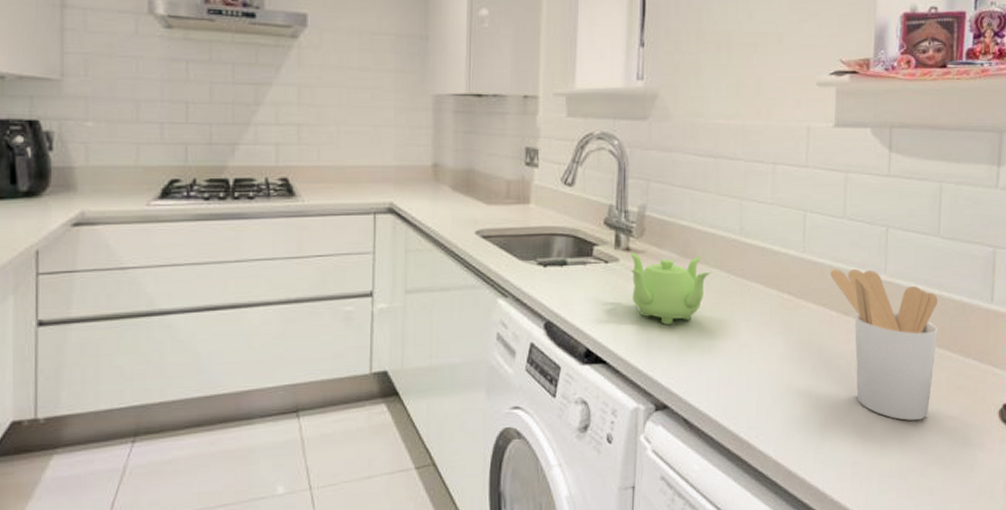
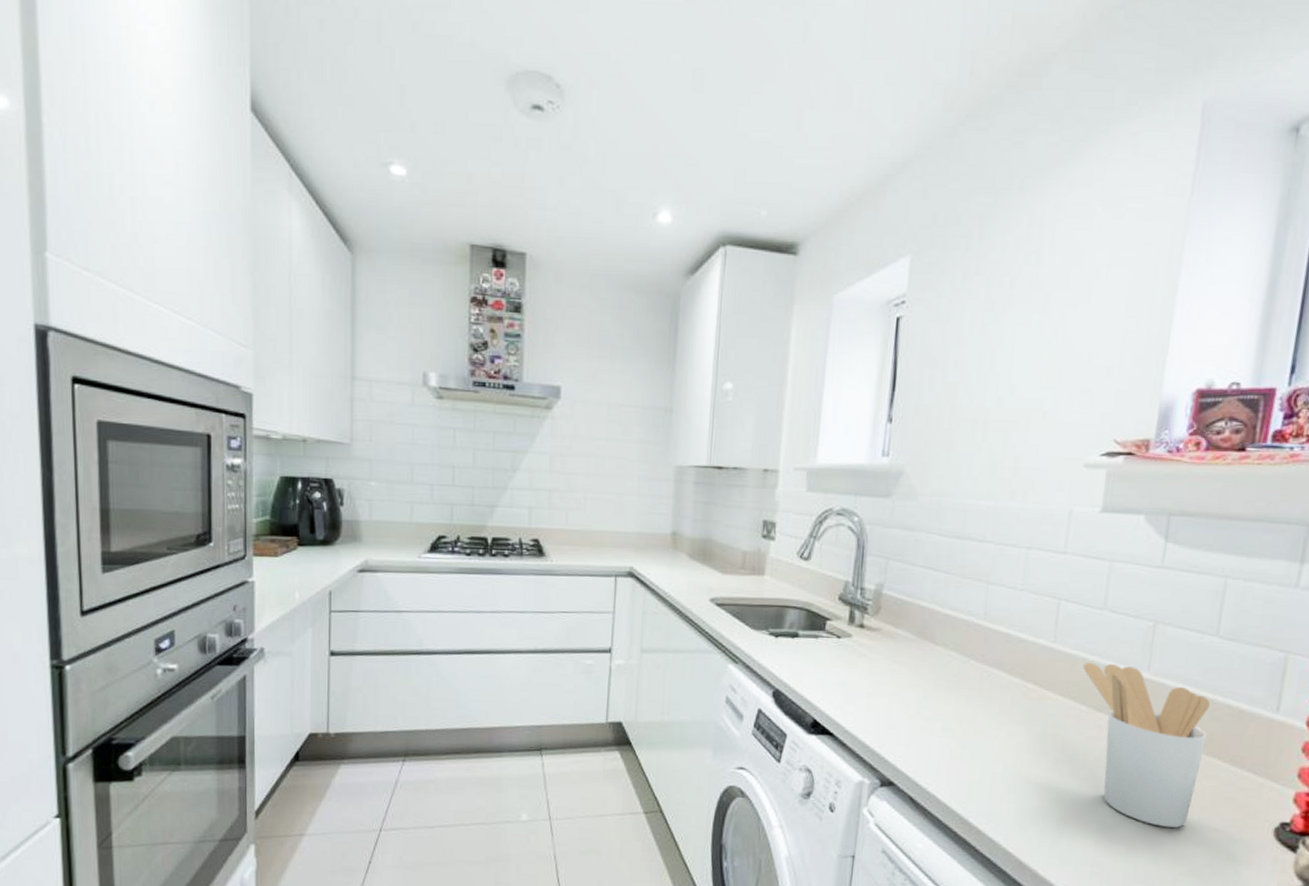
teapot: present [630,252,710,325] -> none [863,629,948,704]

